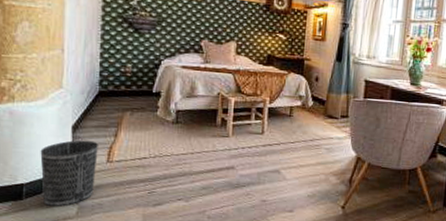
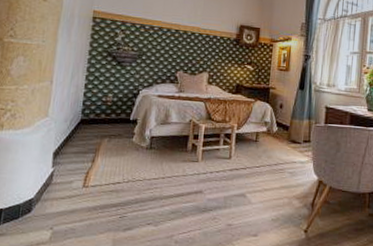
wastebasket: present [40,140,98,207] -> none [19,165,76,232]

